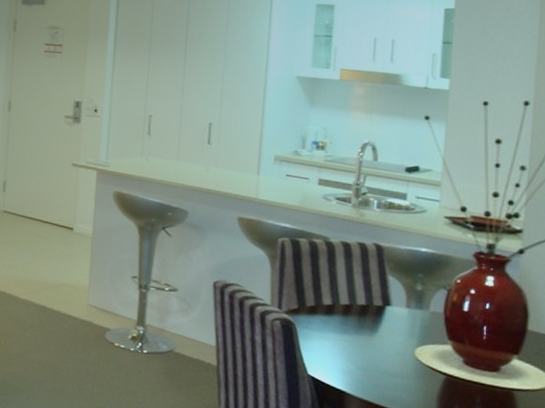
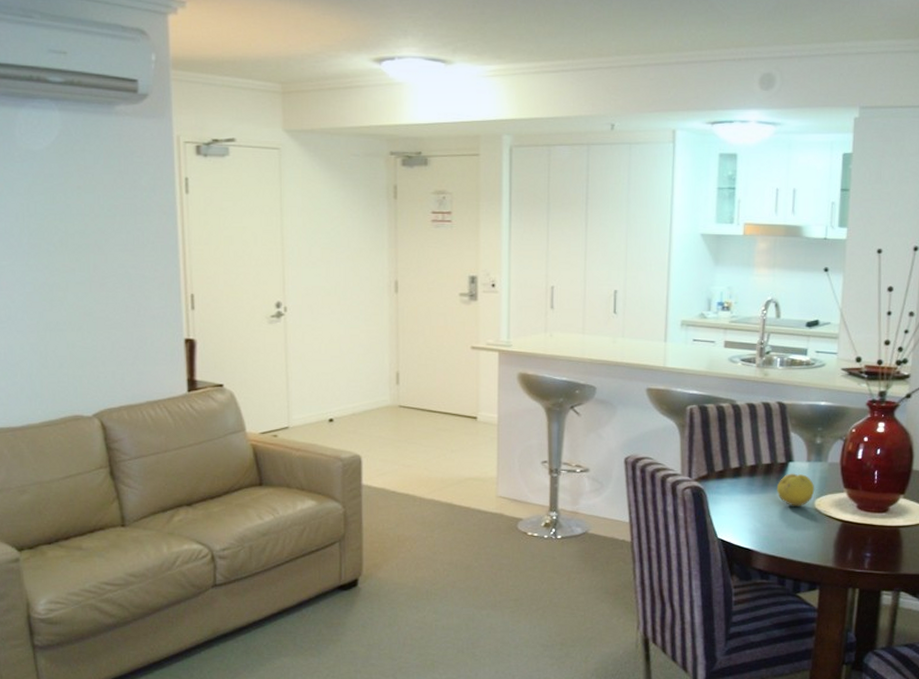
fruit: none [372,317,415,353] -> present [776,473,815,506]

